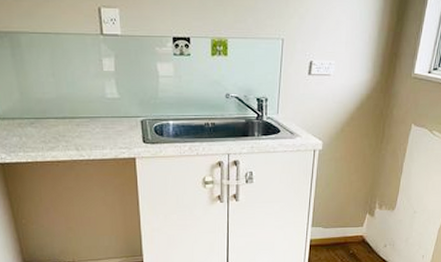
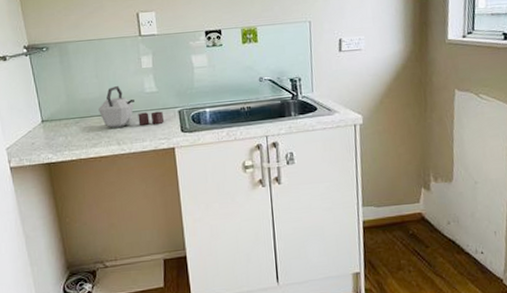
kettle: none [54,88,125,132] -> present [97,86,164,128]

